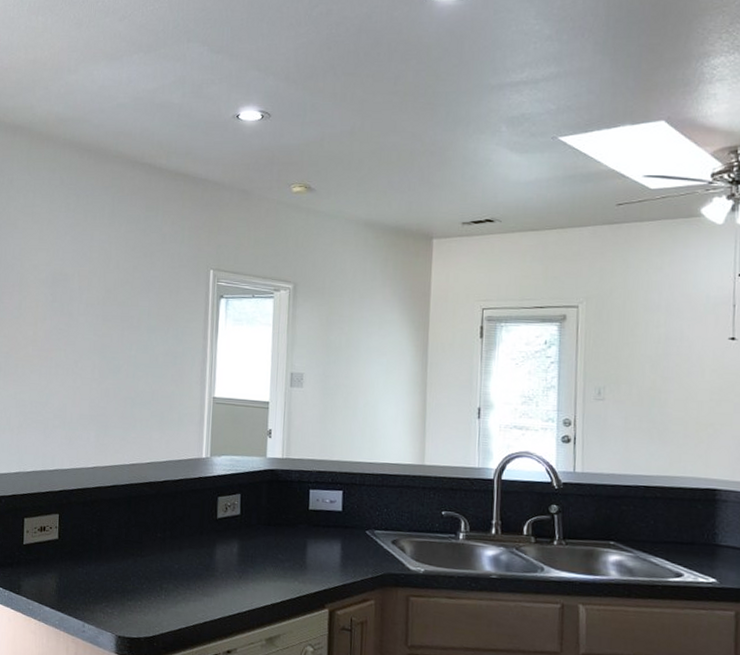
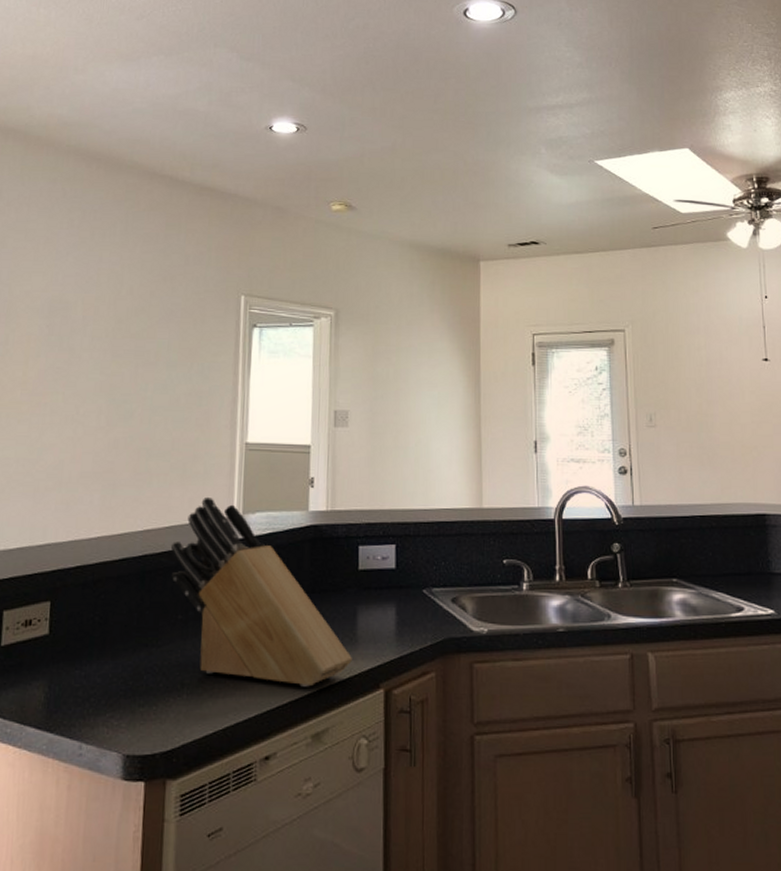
knife block: none [151,440,302,601] -> present [170,496,352,687]

